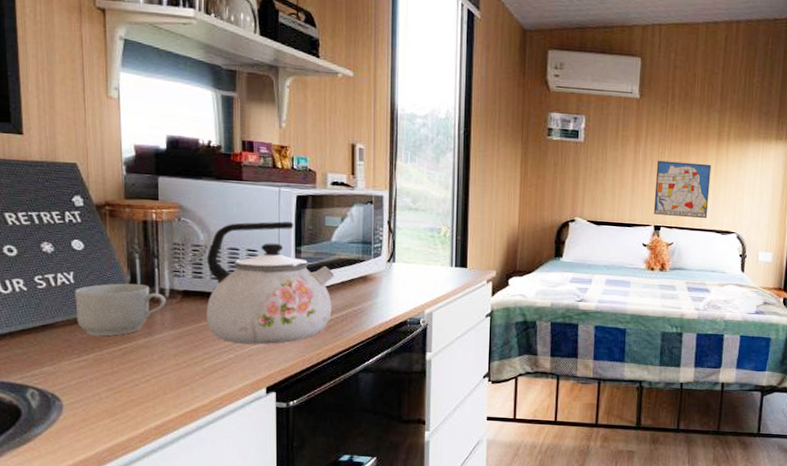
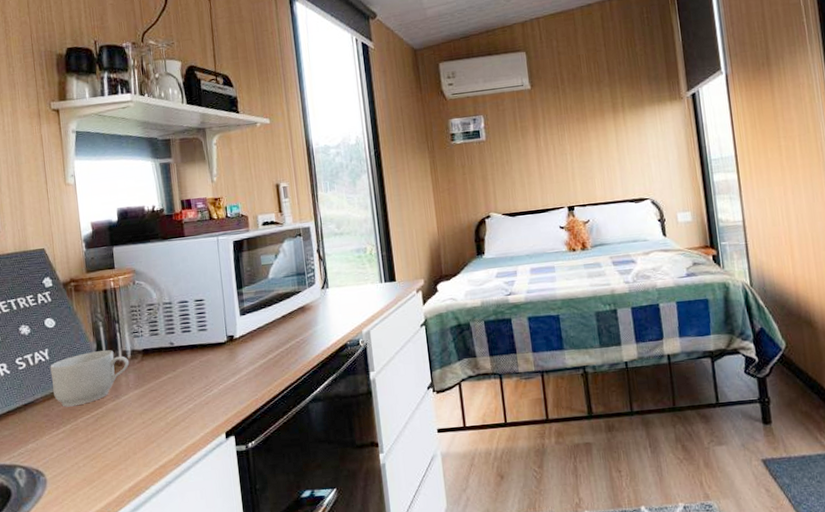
kettle: present [206,221,335,345] -> none [160,267,277,393]
wall art: present [653,160,712,219] -> none [559,137,619,196]

